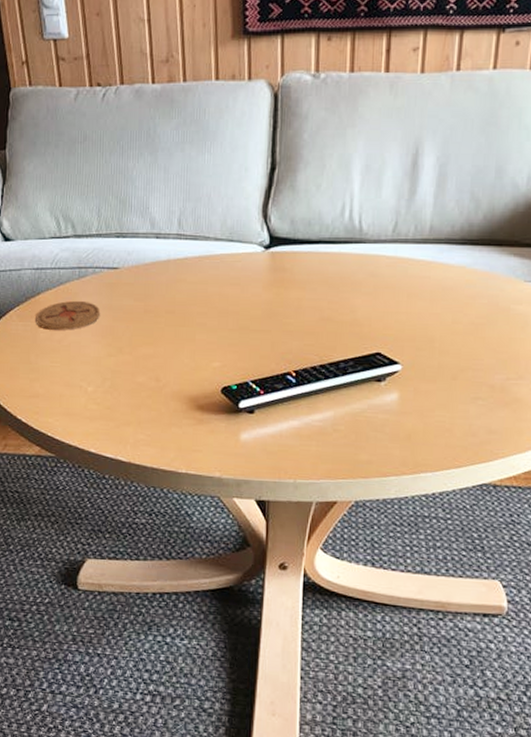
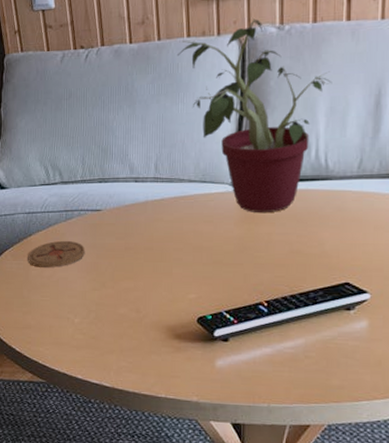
potted plant: none [203,64,369,277] -> present [176,18,332,214]

